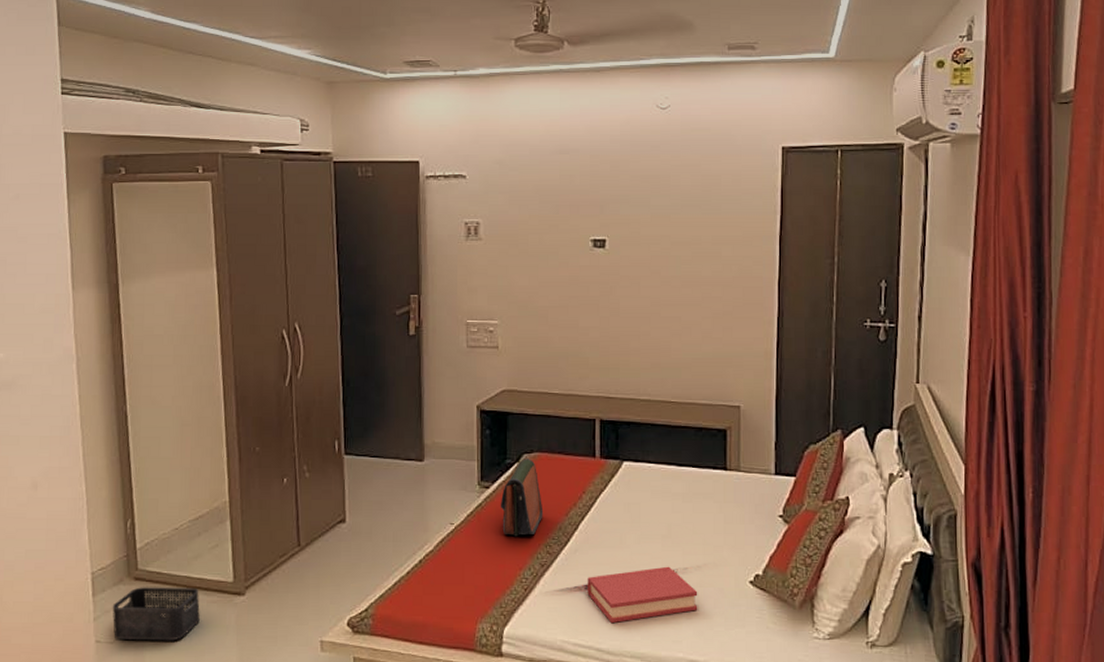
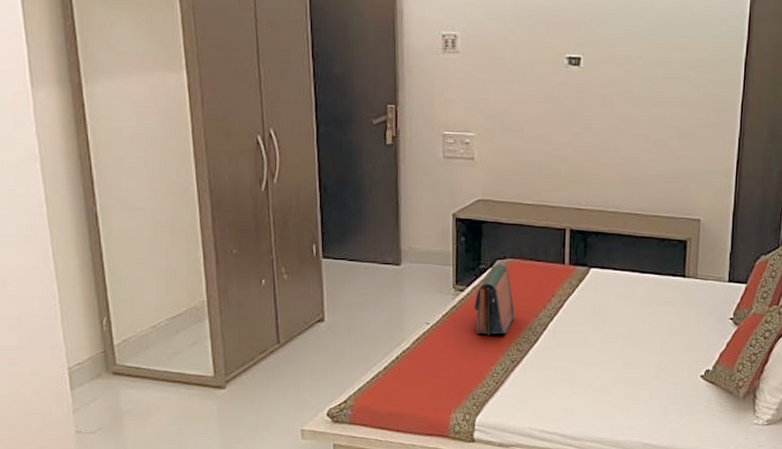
storage bin: present [112,587,200,641] -> none [91,381,181,431]
hardback book: present [587,566,698,623] -> none [554,362,654,412]

